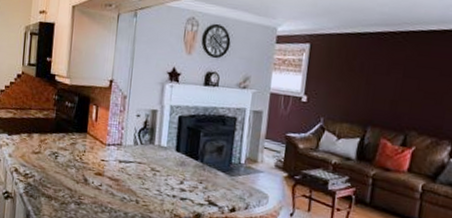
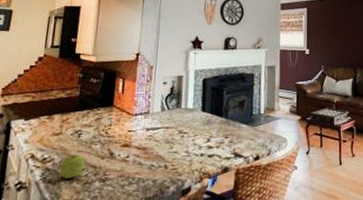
fruit: none [39,174,62,197] -> present [59,155,85,179]

